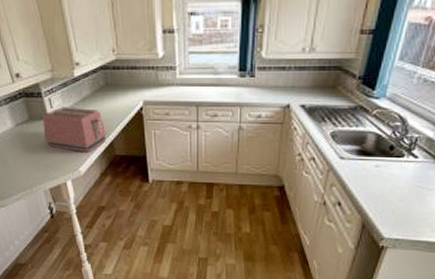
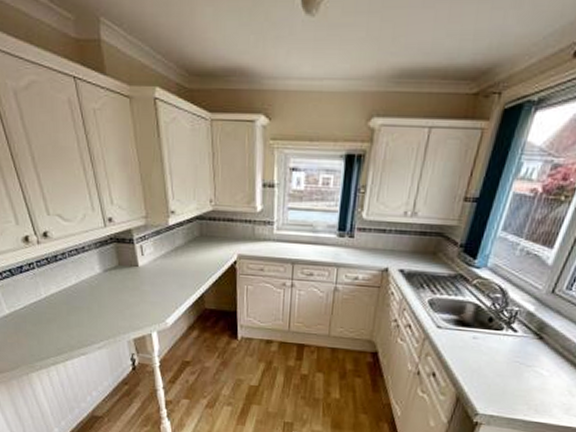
toaster: present [42,107,107,152] -> none [132,255,197,303]

